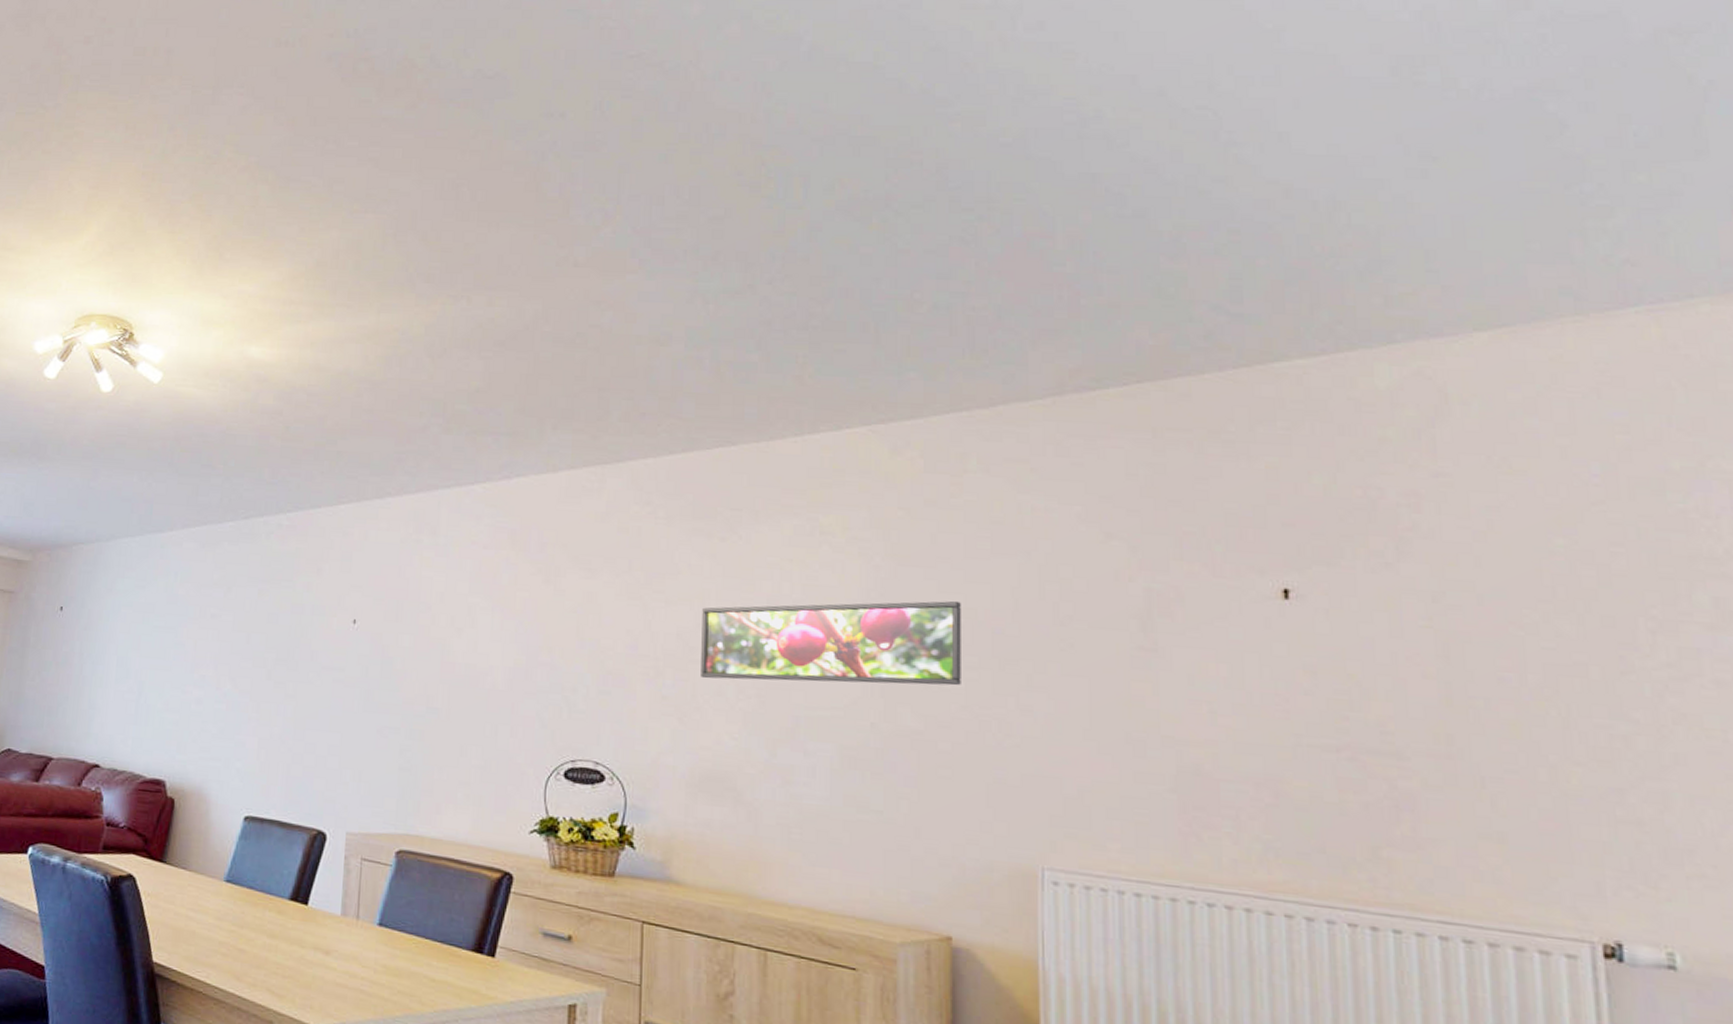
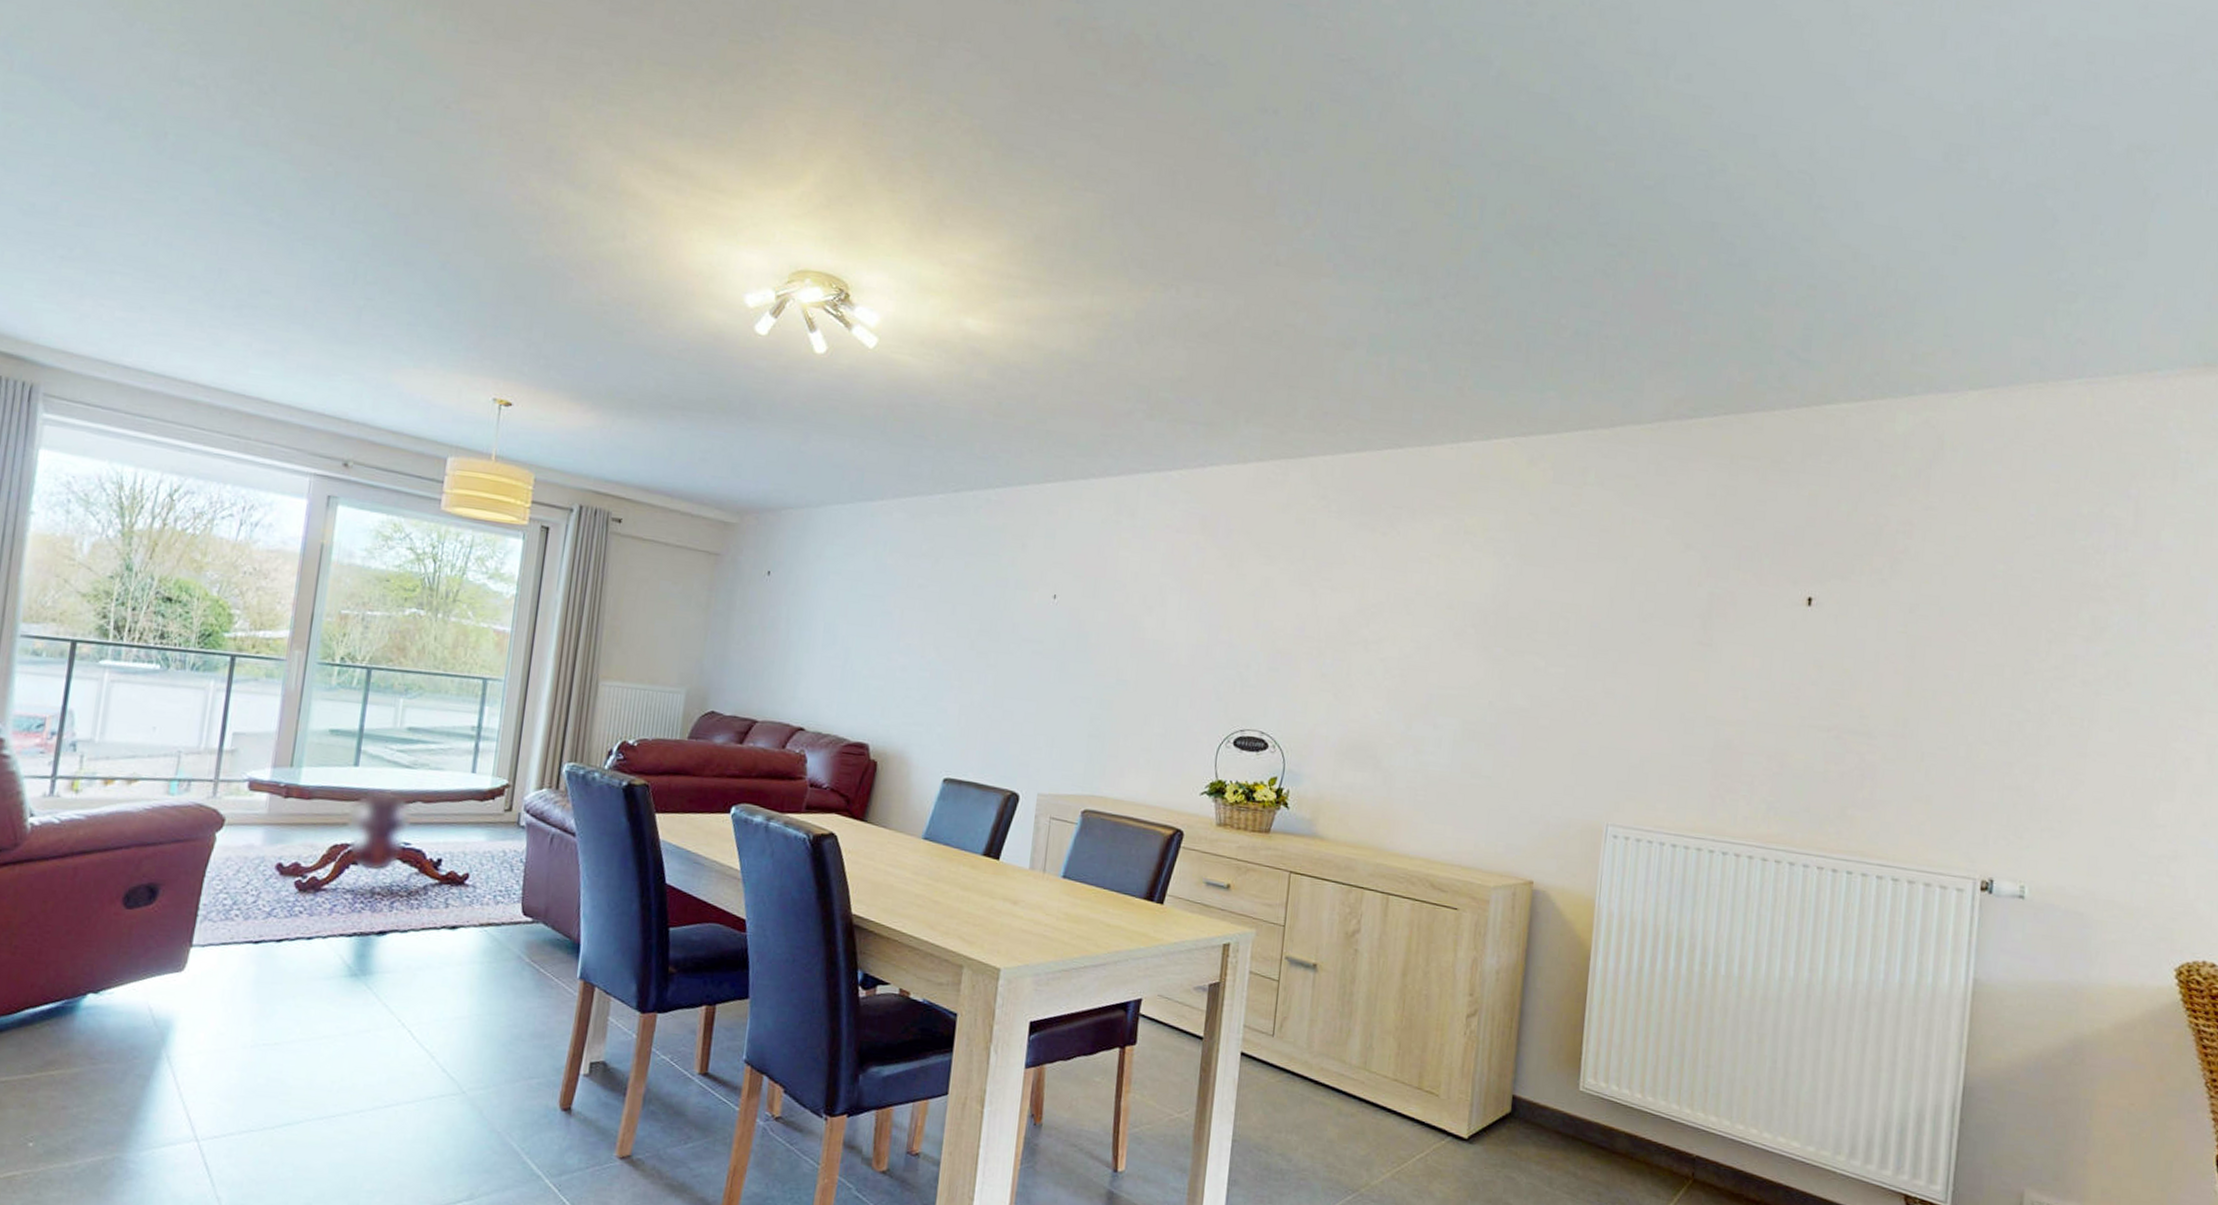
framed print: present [701,600,961,686] -> none [1355,595,1569,671]

